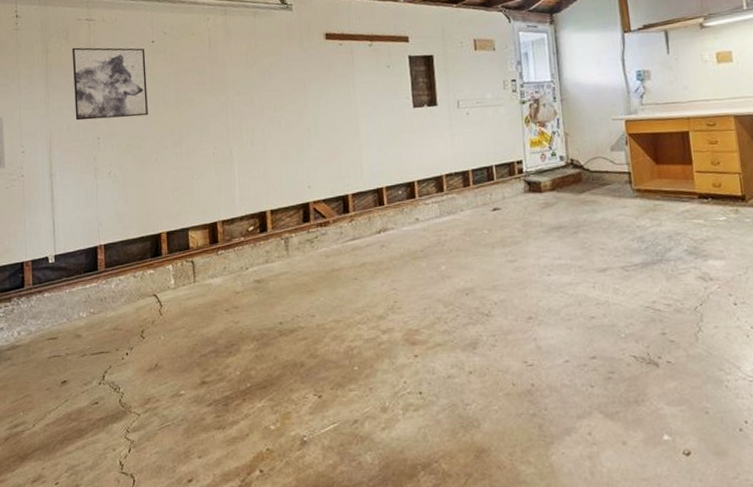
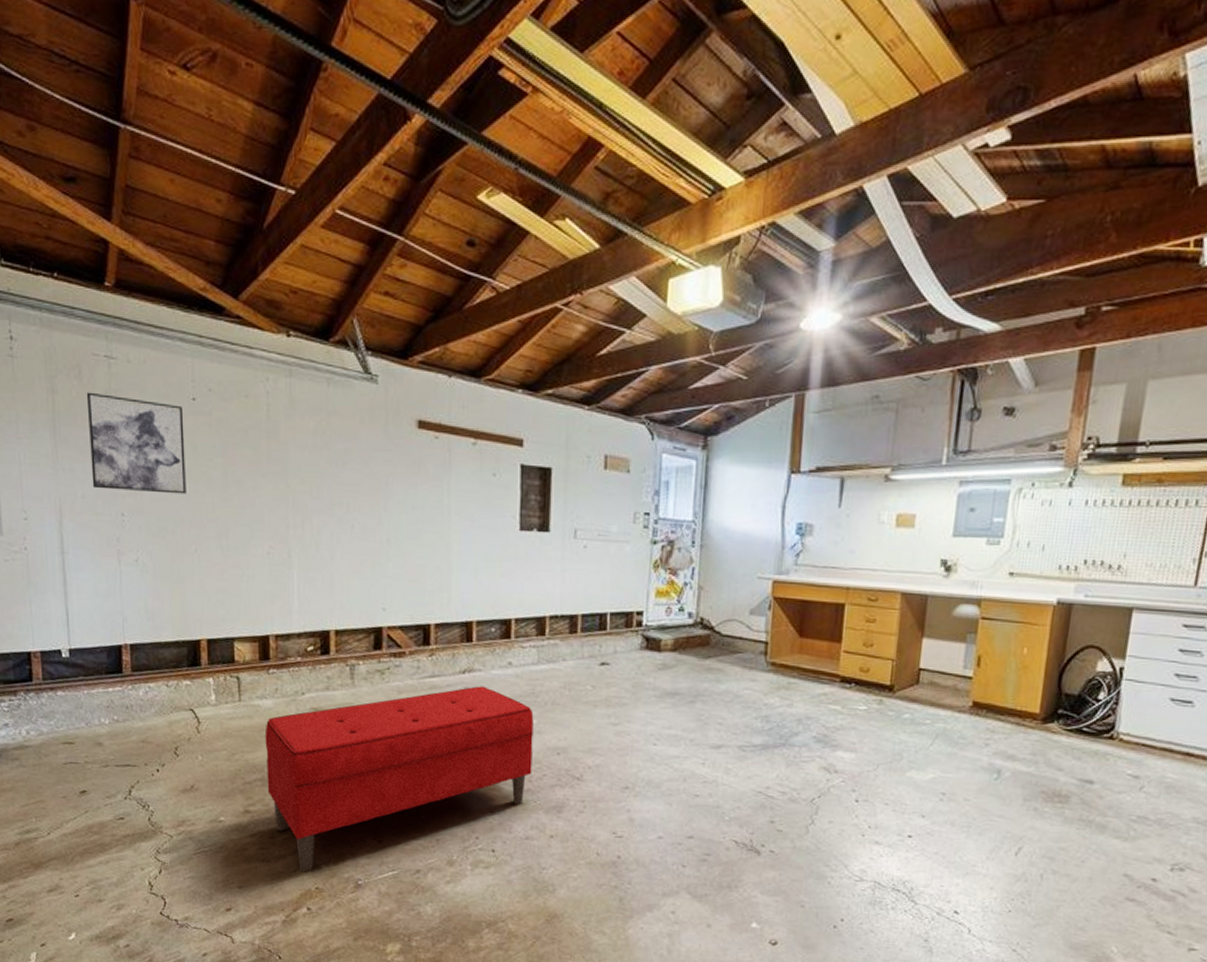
bench: none [216,242,446,435] -> present [265,686,534,873]

